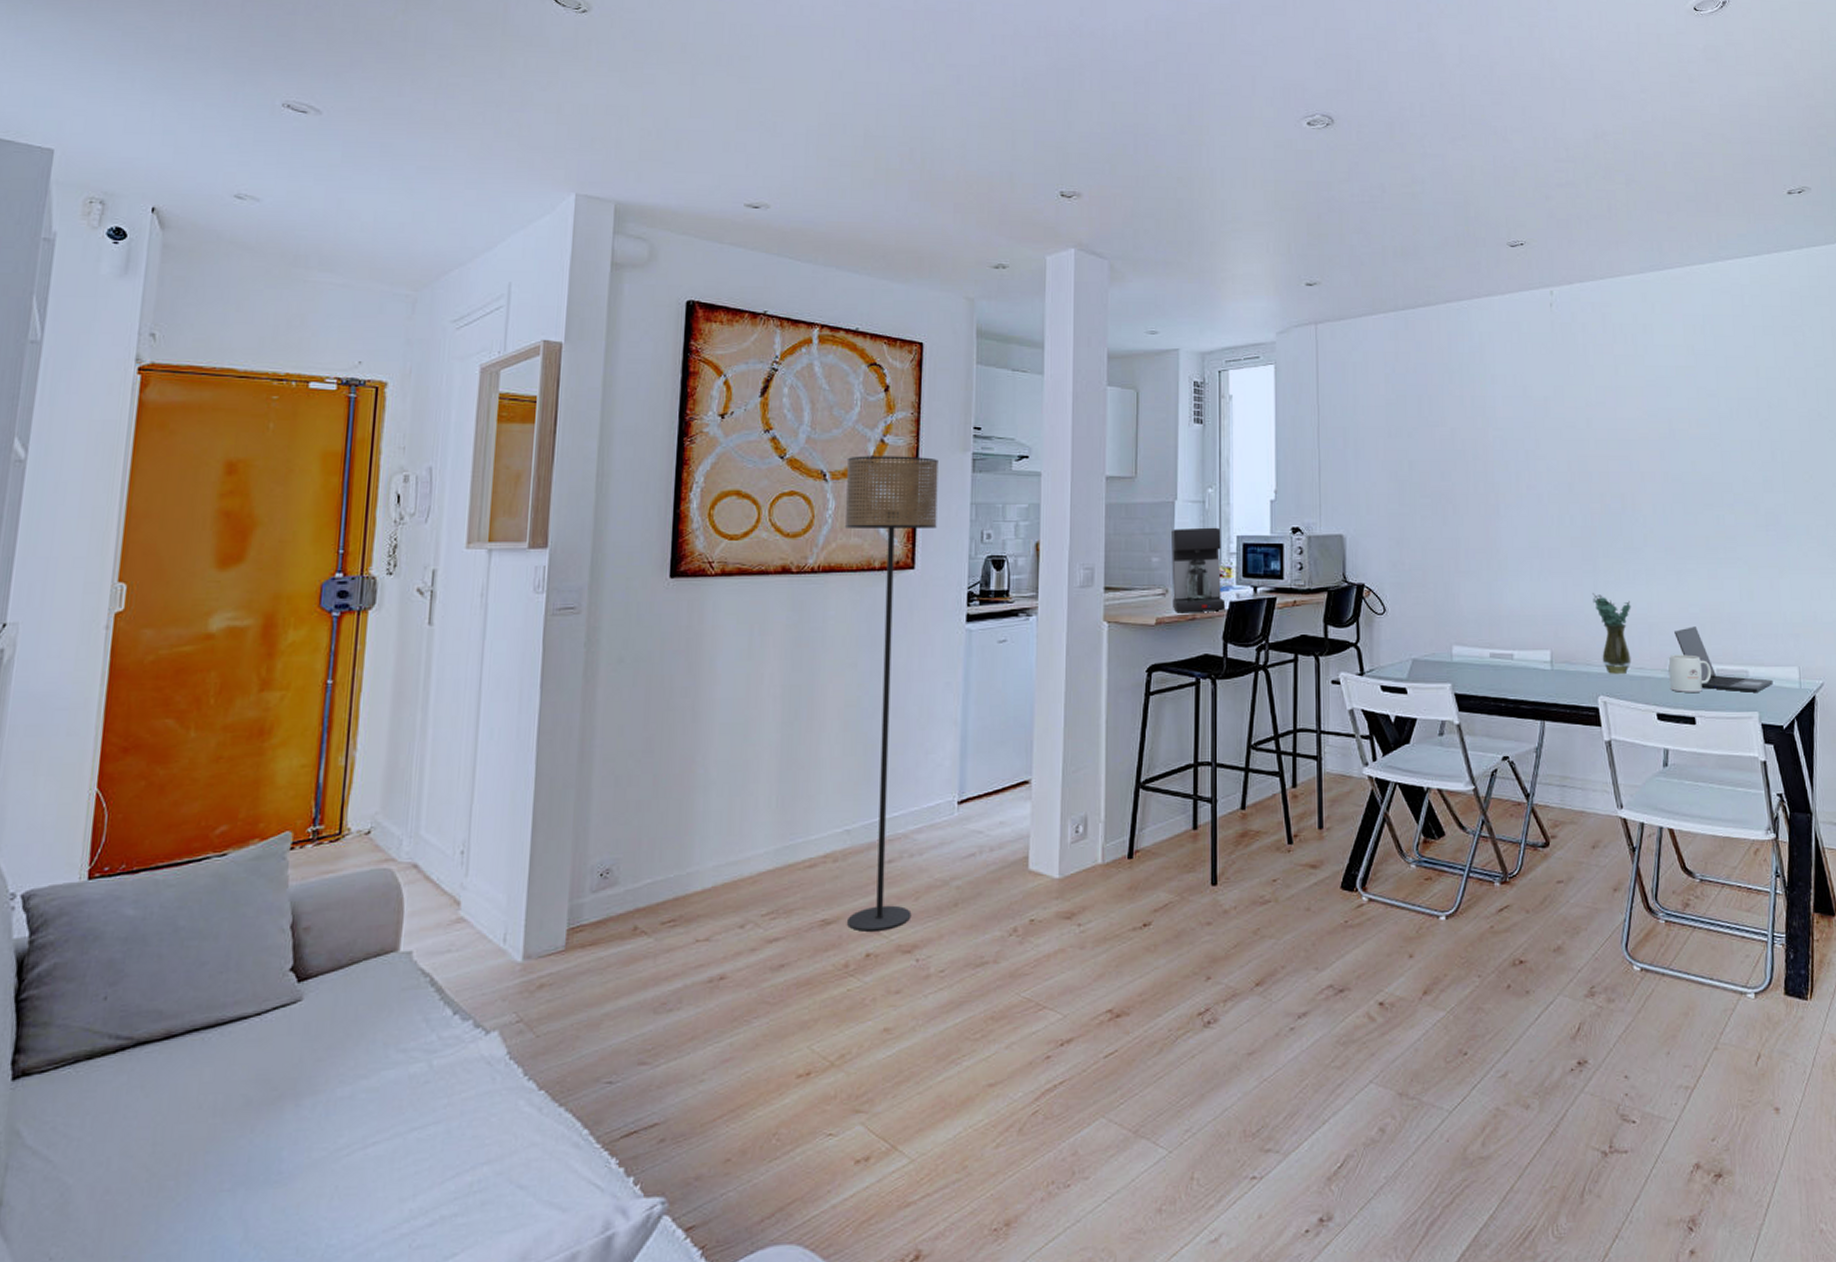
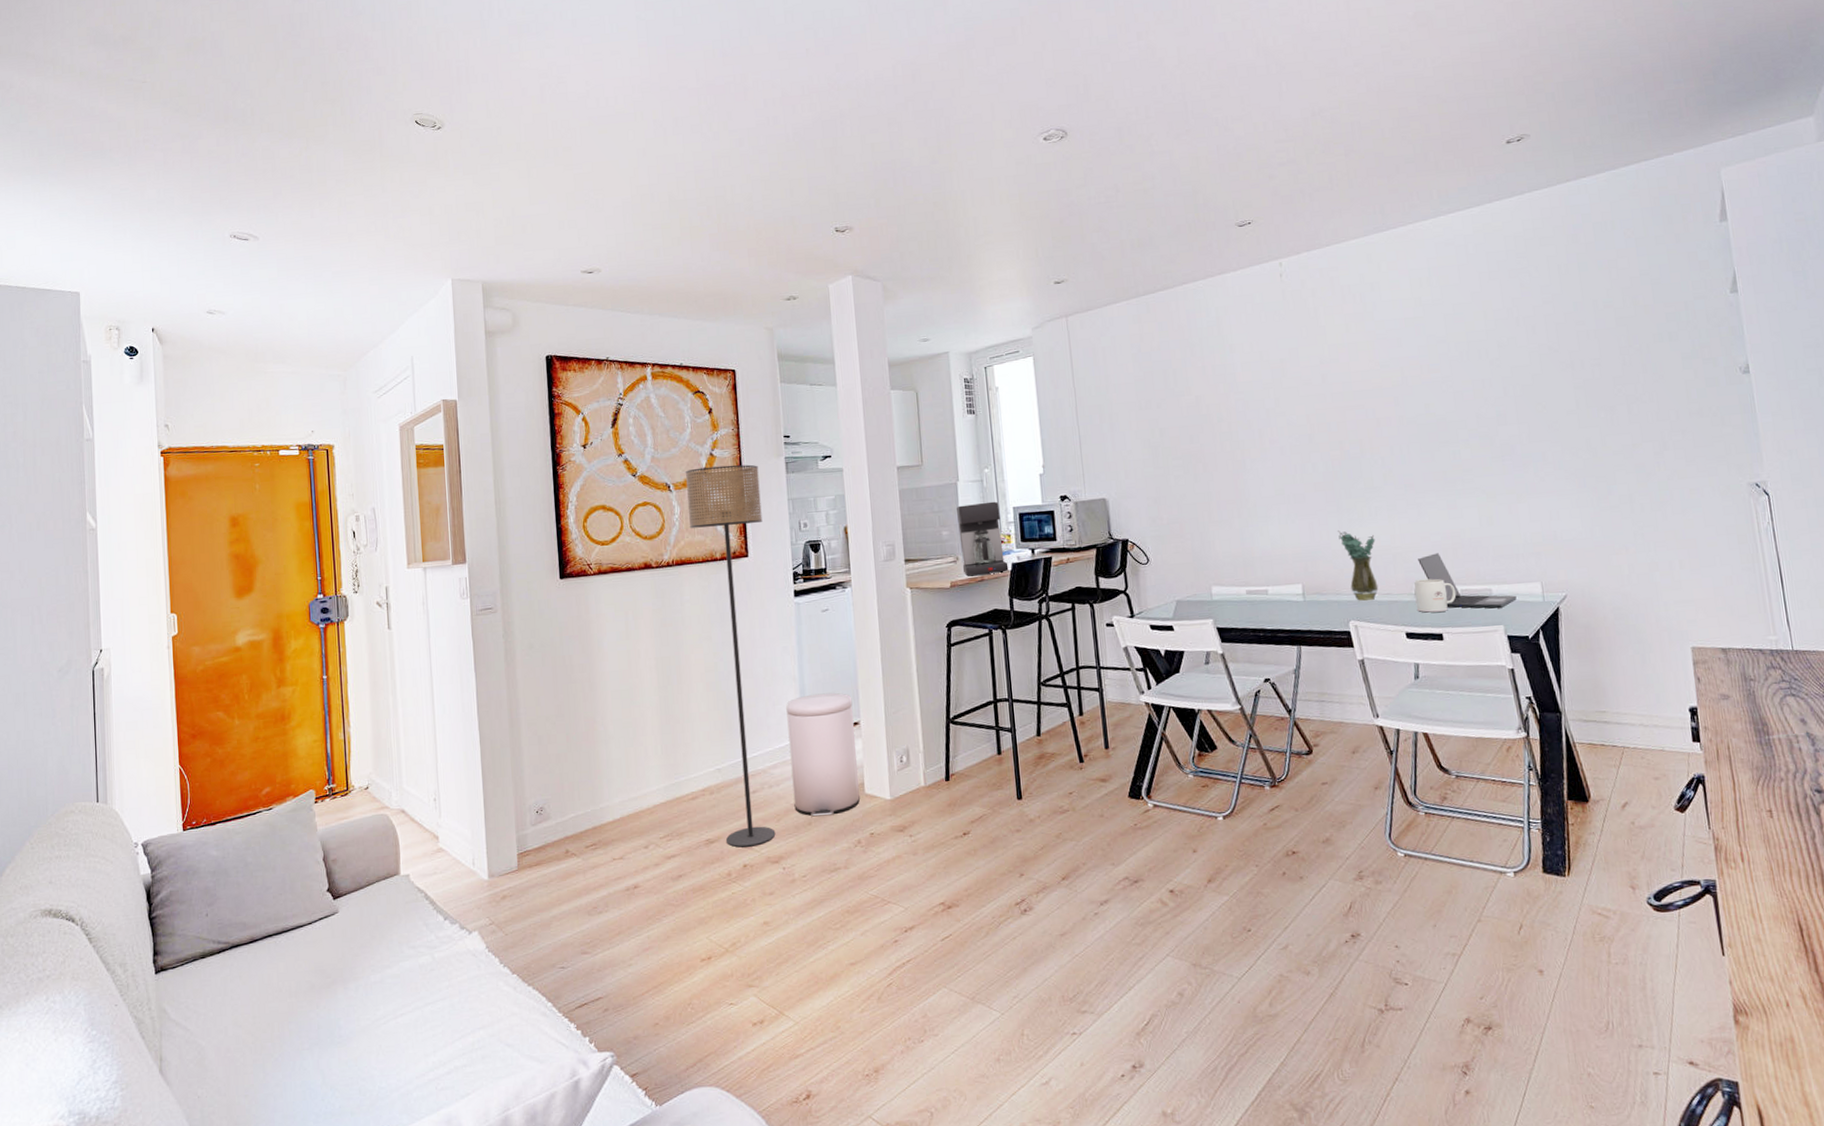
pedal bin: none [939,742,1024,897] -> present [786,692,861,817]

